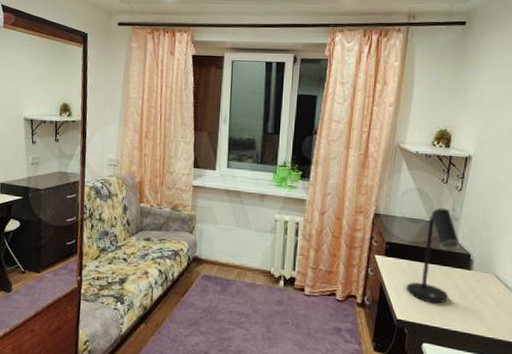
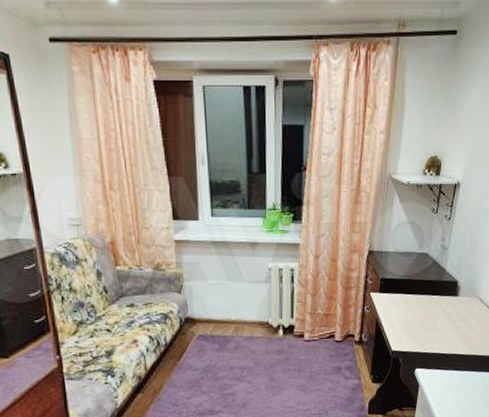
desk lamp: present [406,208,460,304] -> none [400,238,448,332]

